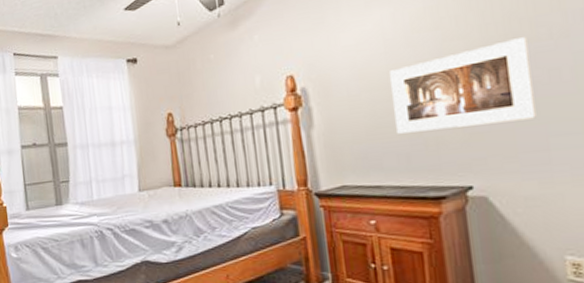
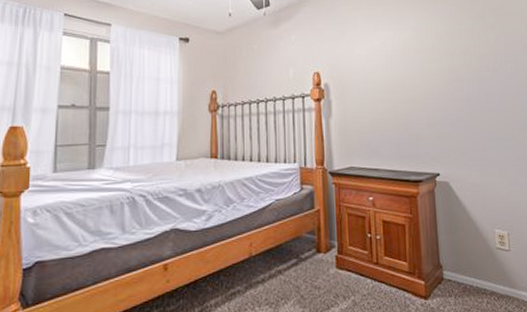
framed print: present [390,37,536,134] -> none [389,68,479,128]

